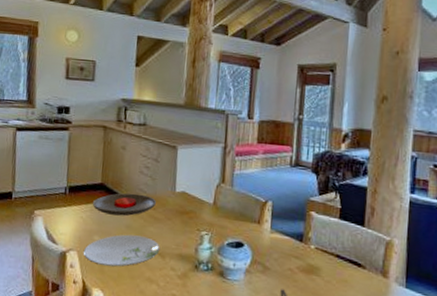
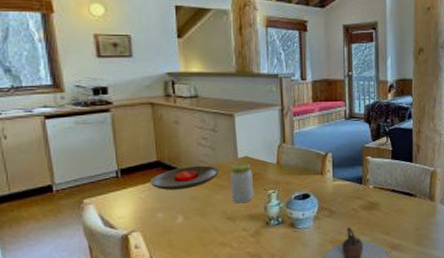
plate: present [83,234,160,267] -> none [147,205,229,240]
jar: none [164,198,188,241] -> present [230,163,254,204]

